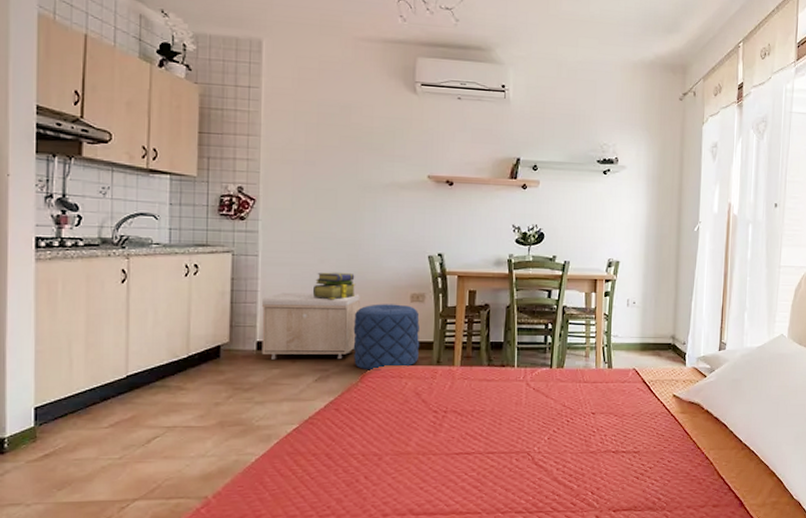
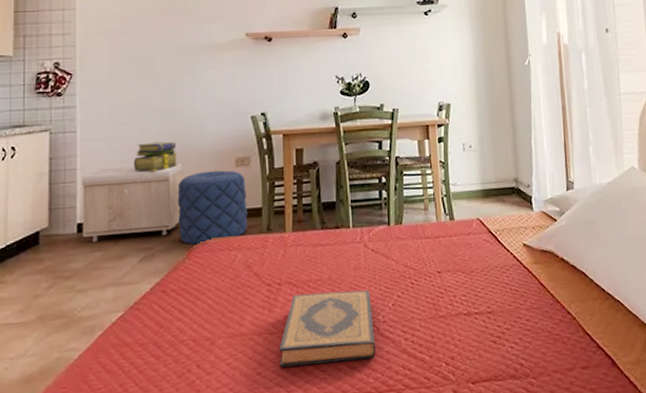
hardback book: none [441,422,530,485] -> present [279,290,375,367]

